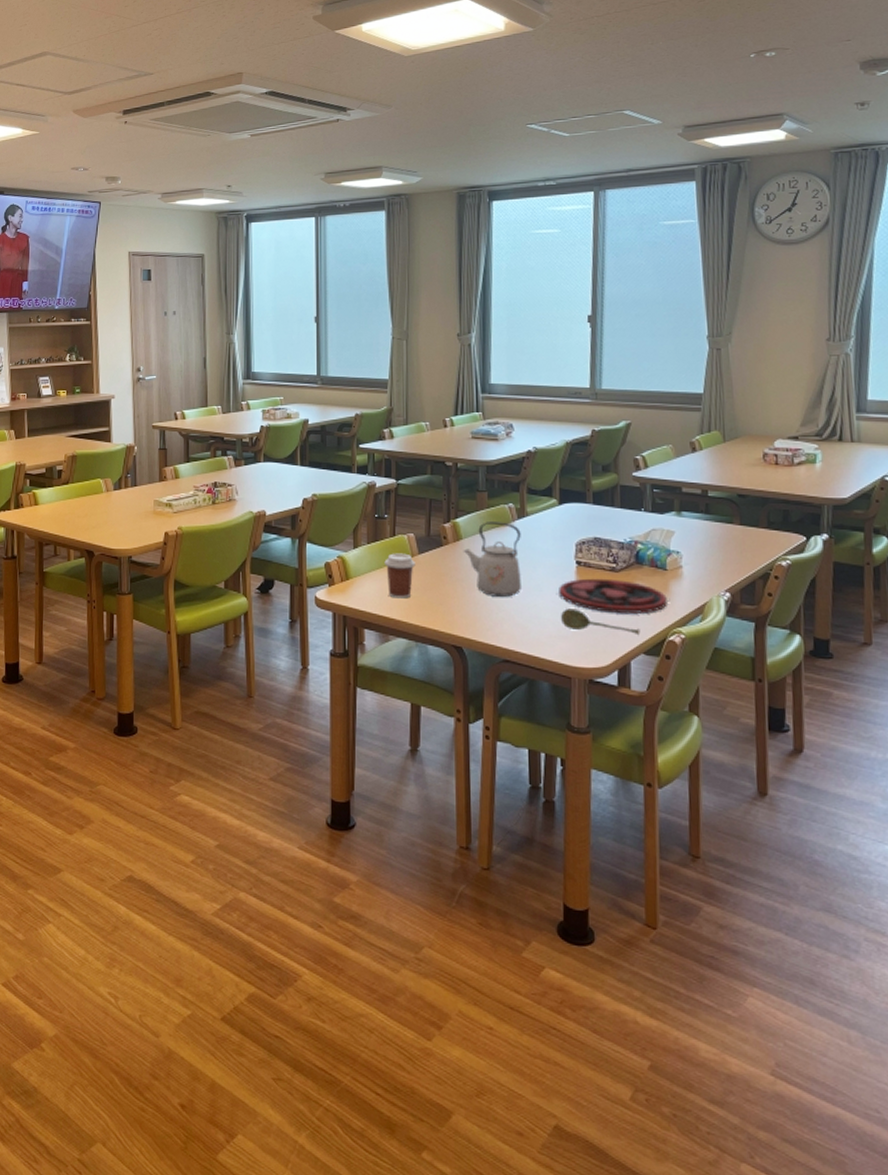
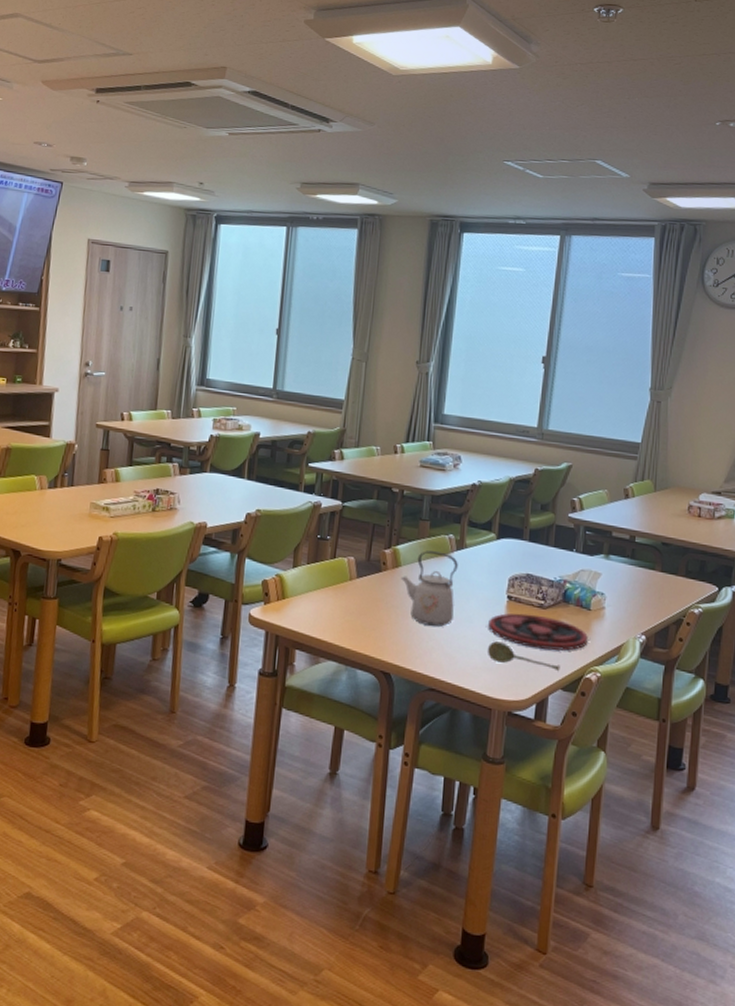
coffee cup: present [384,553,416,599] -> none [322,575,353,622]

